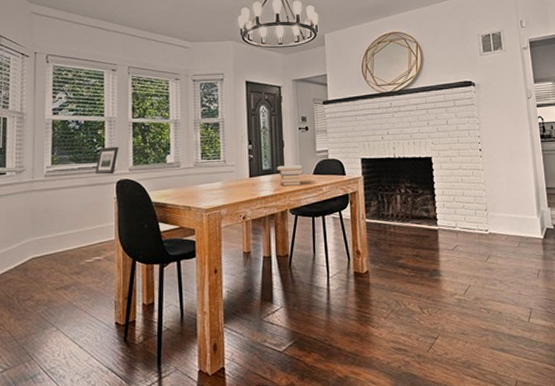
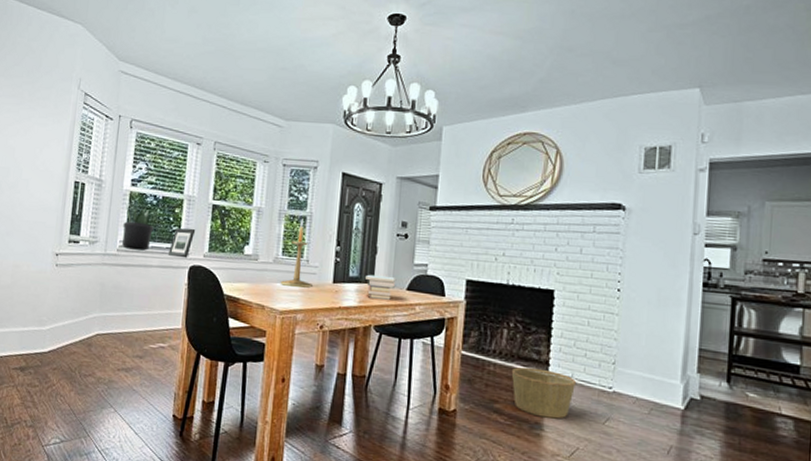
planter: none [48,132,78,174] -> present [121,204,154,252]
candlestick: none [202,125,232,186] -> present [280,218,312,288]
basket: none [408,224,461,265] -> present [511,367,577,419]

